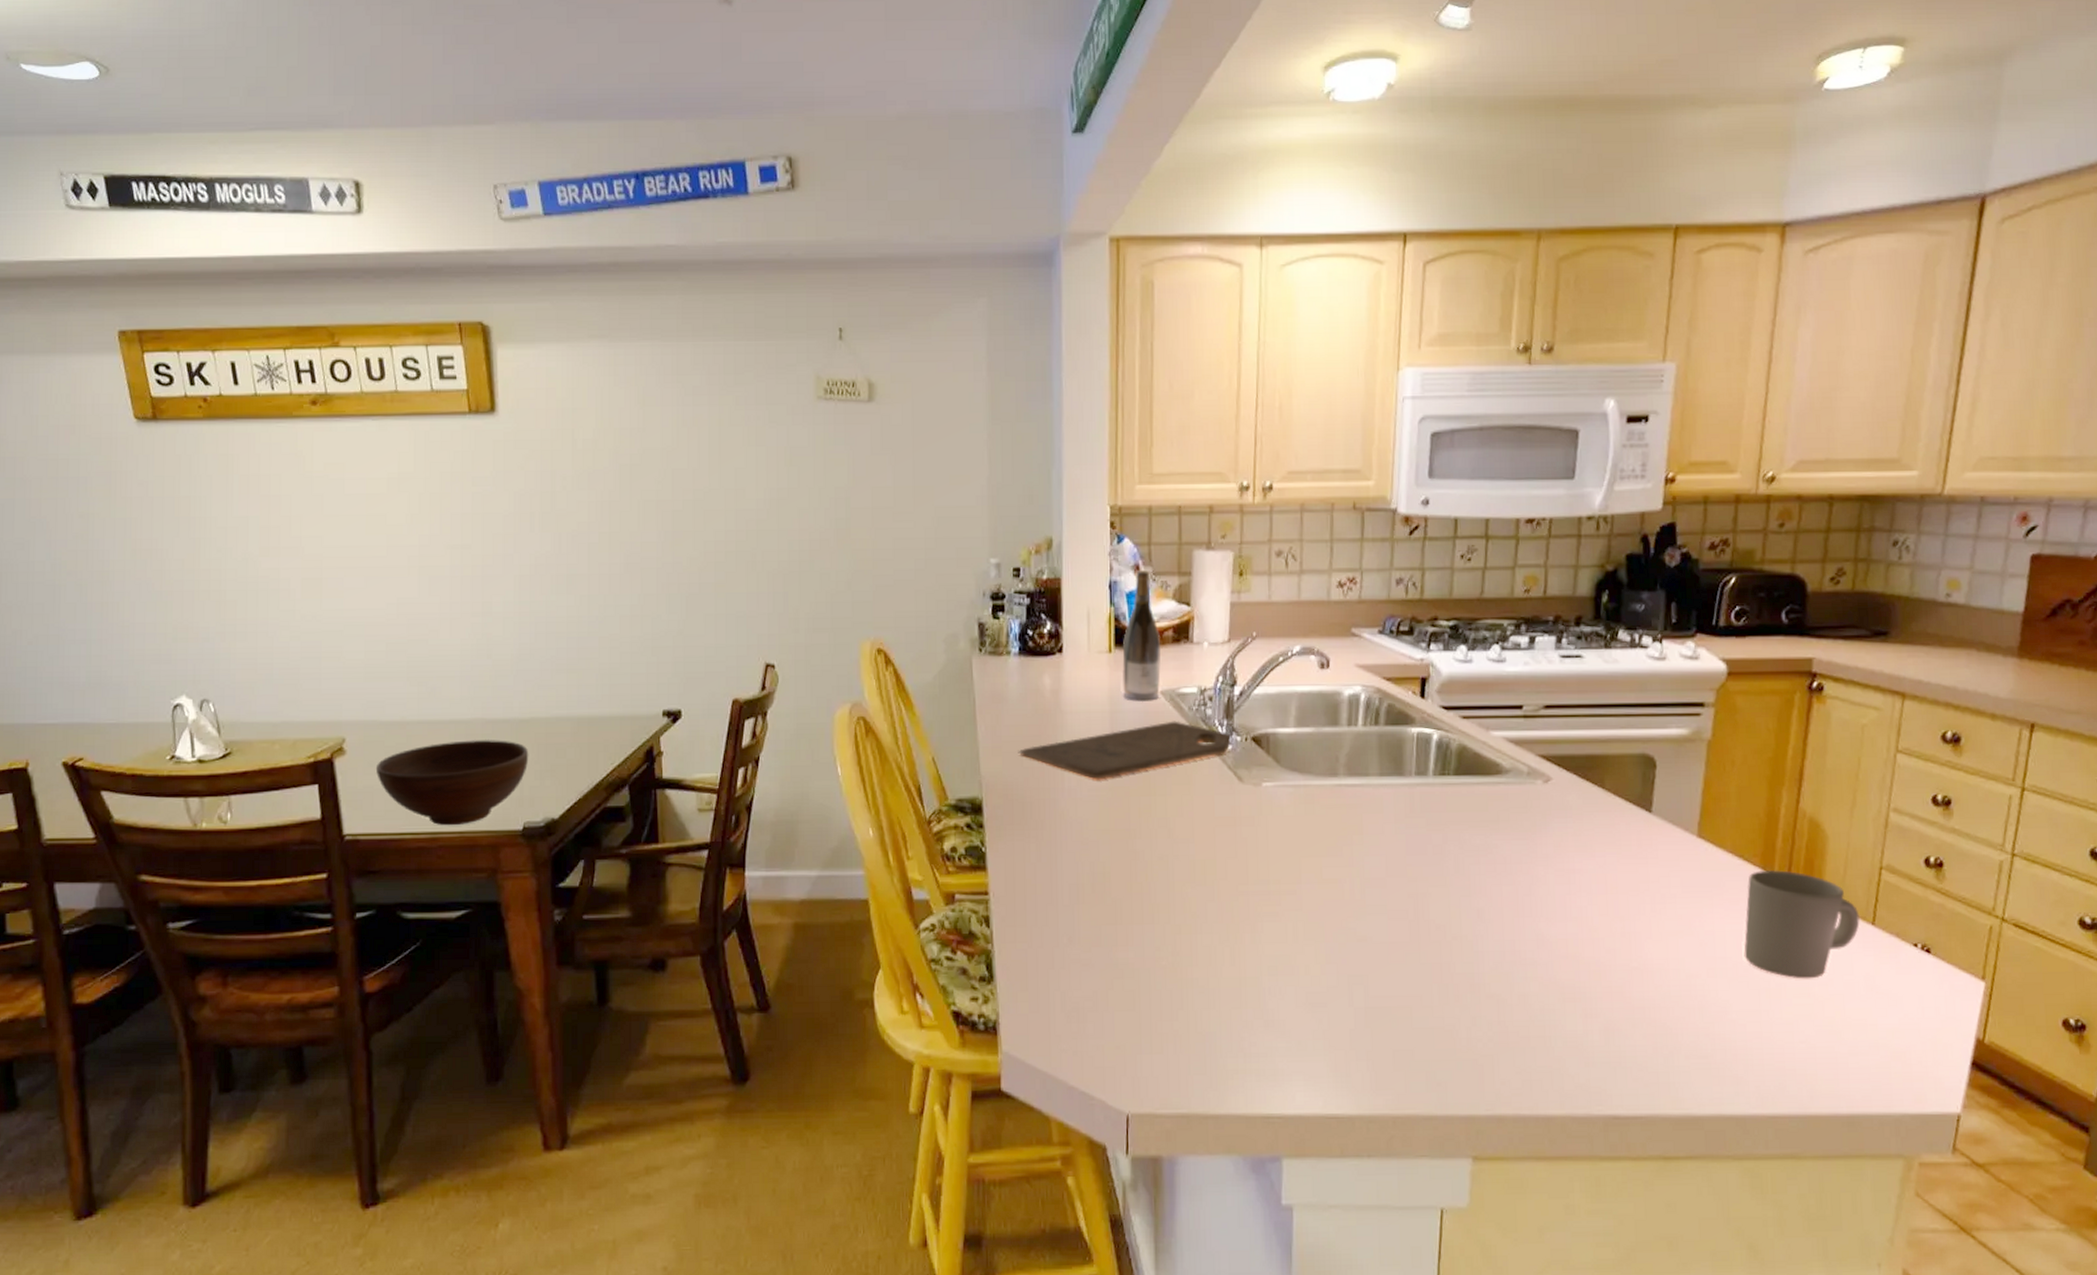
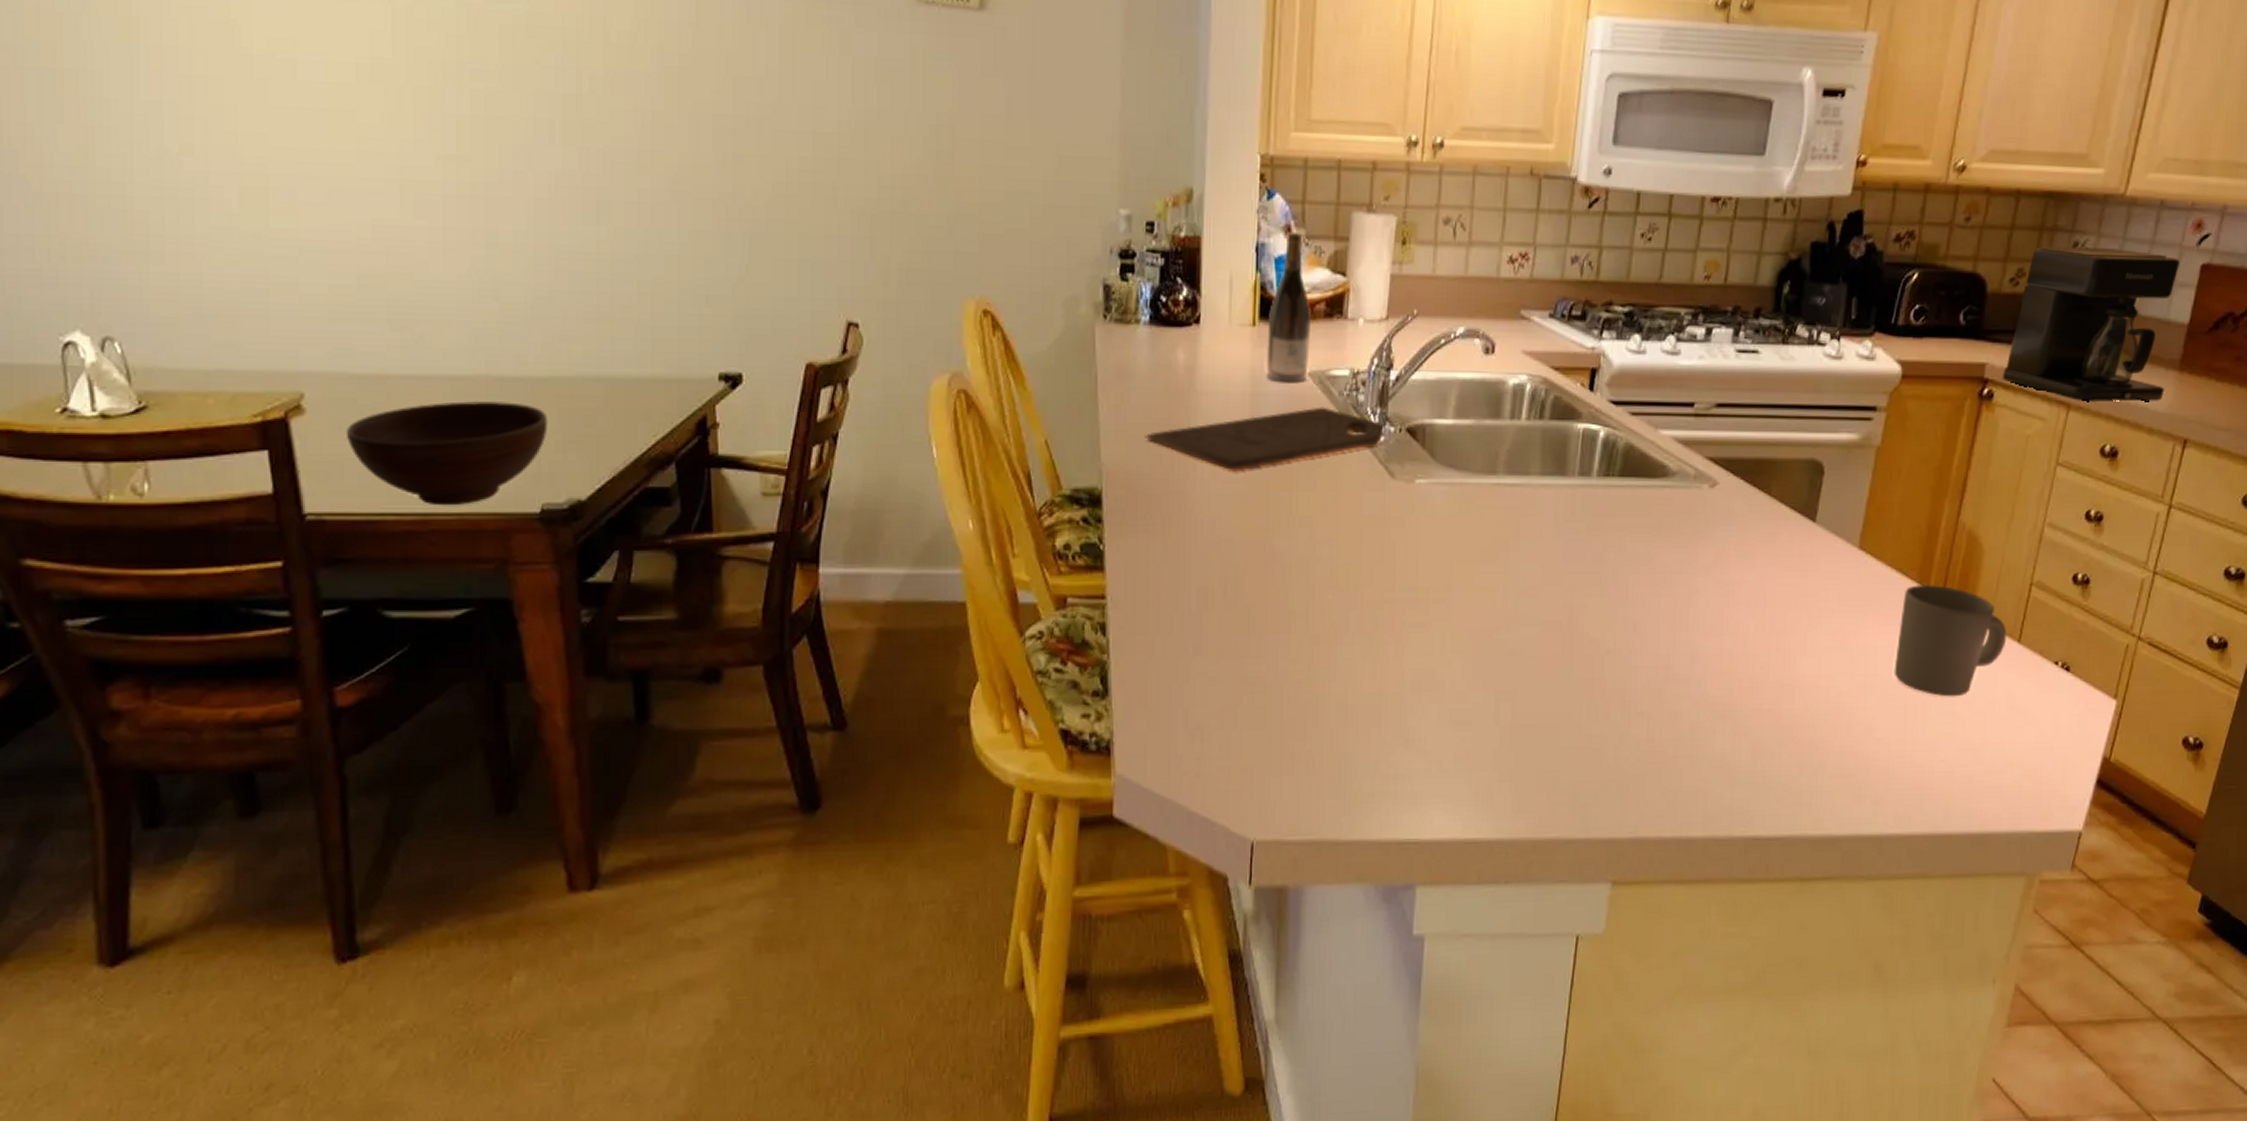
coffee maker: none [1830,545,2008,690] -> present [2002,246,2180,402]

